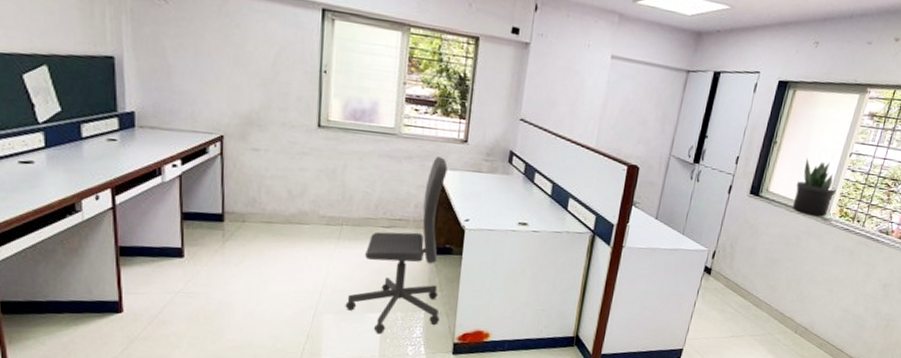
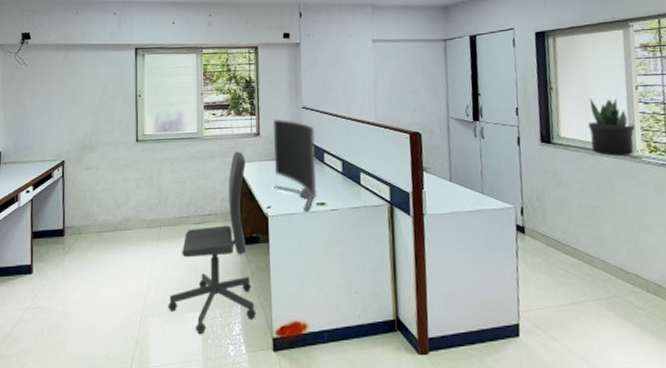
computer monitor: none [475,127,530,230] -> present [273,119,316,211]

